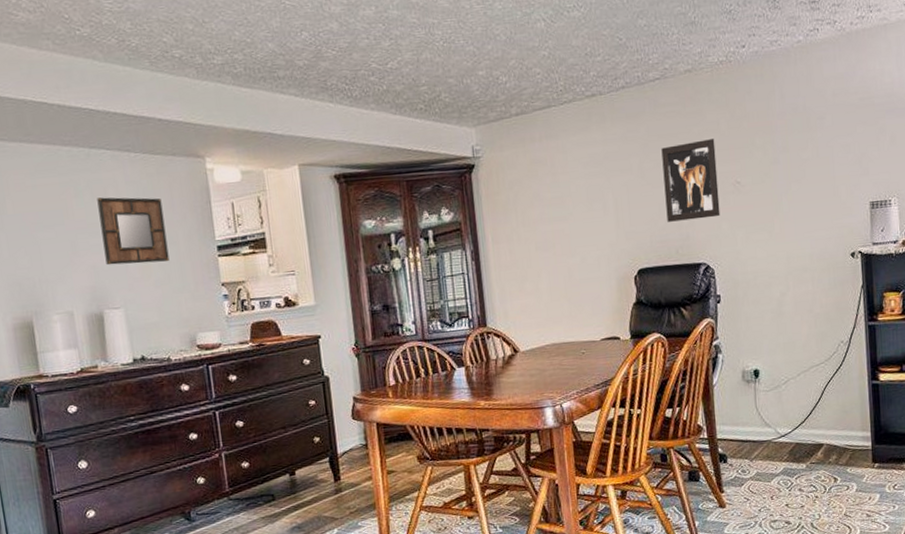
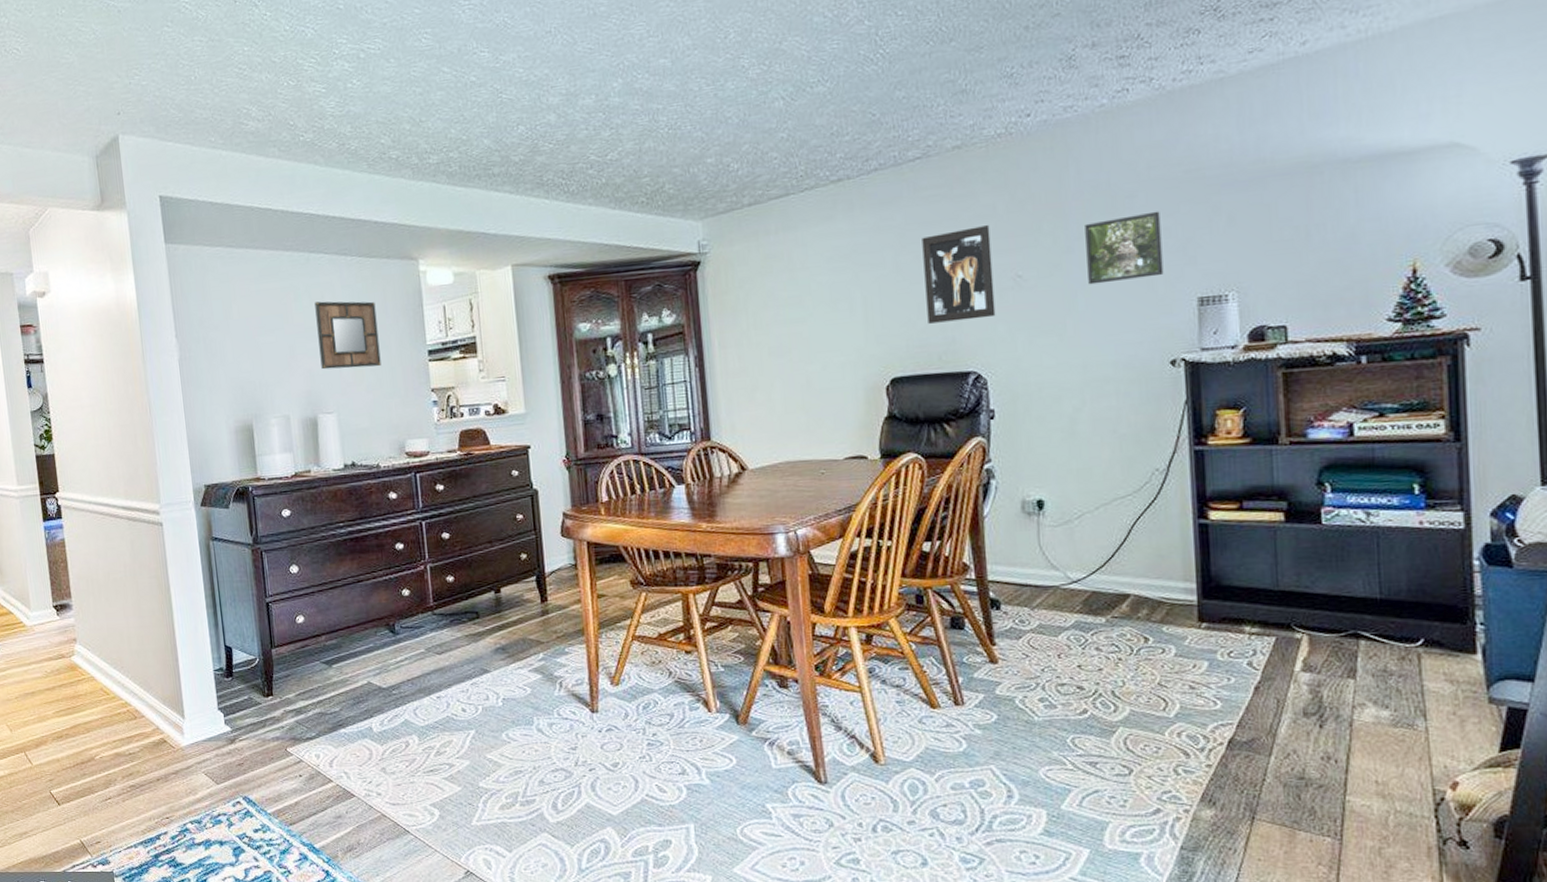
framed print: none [787,130,845,191] -> present [1085,211,1164,285]

